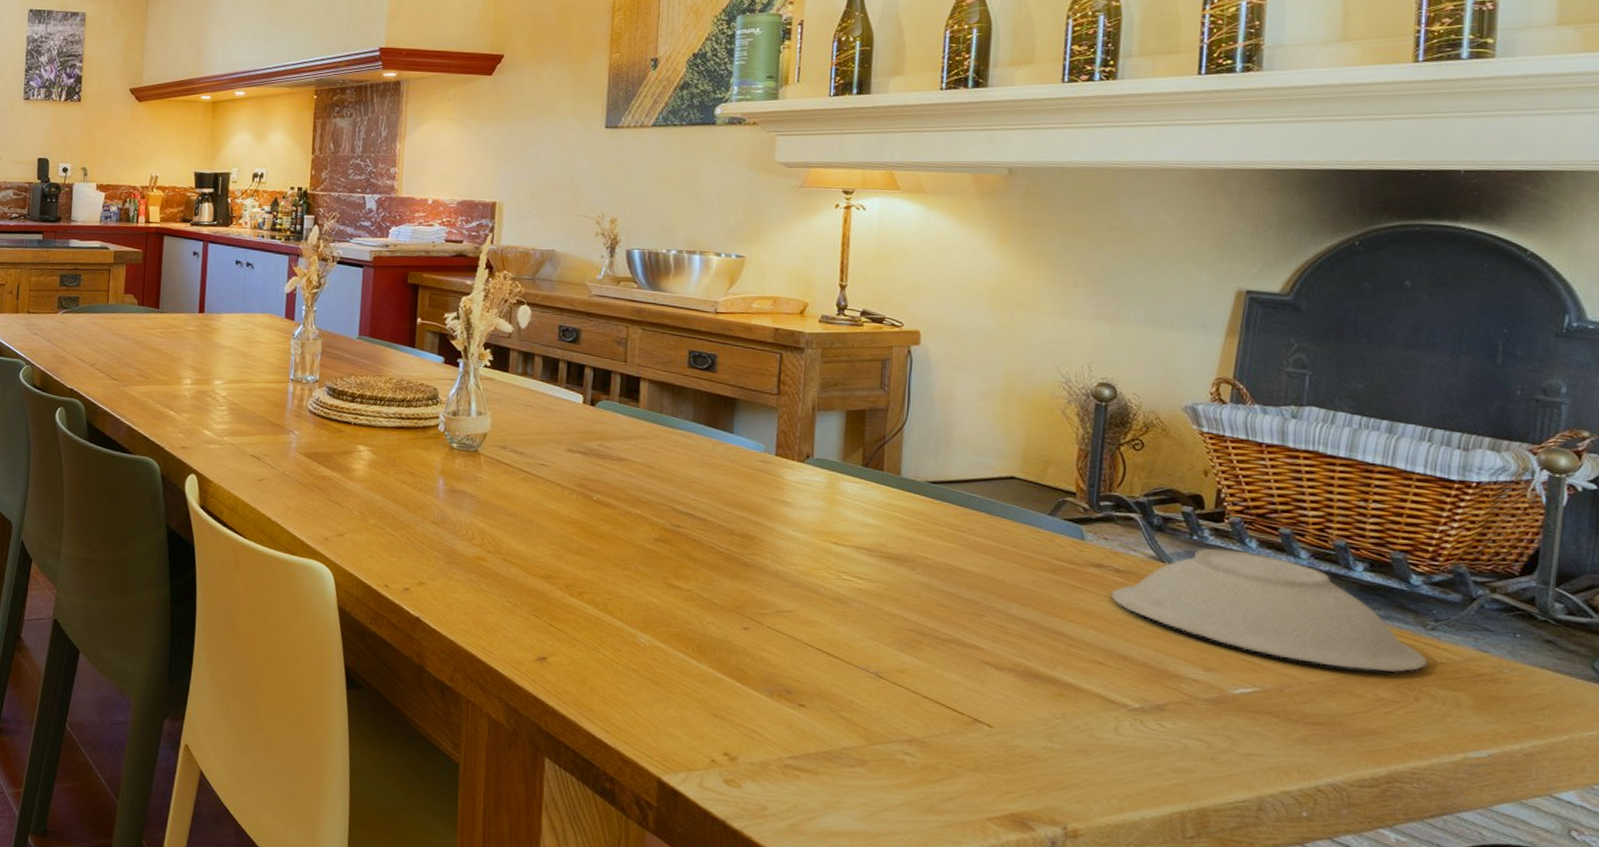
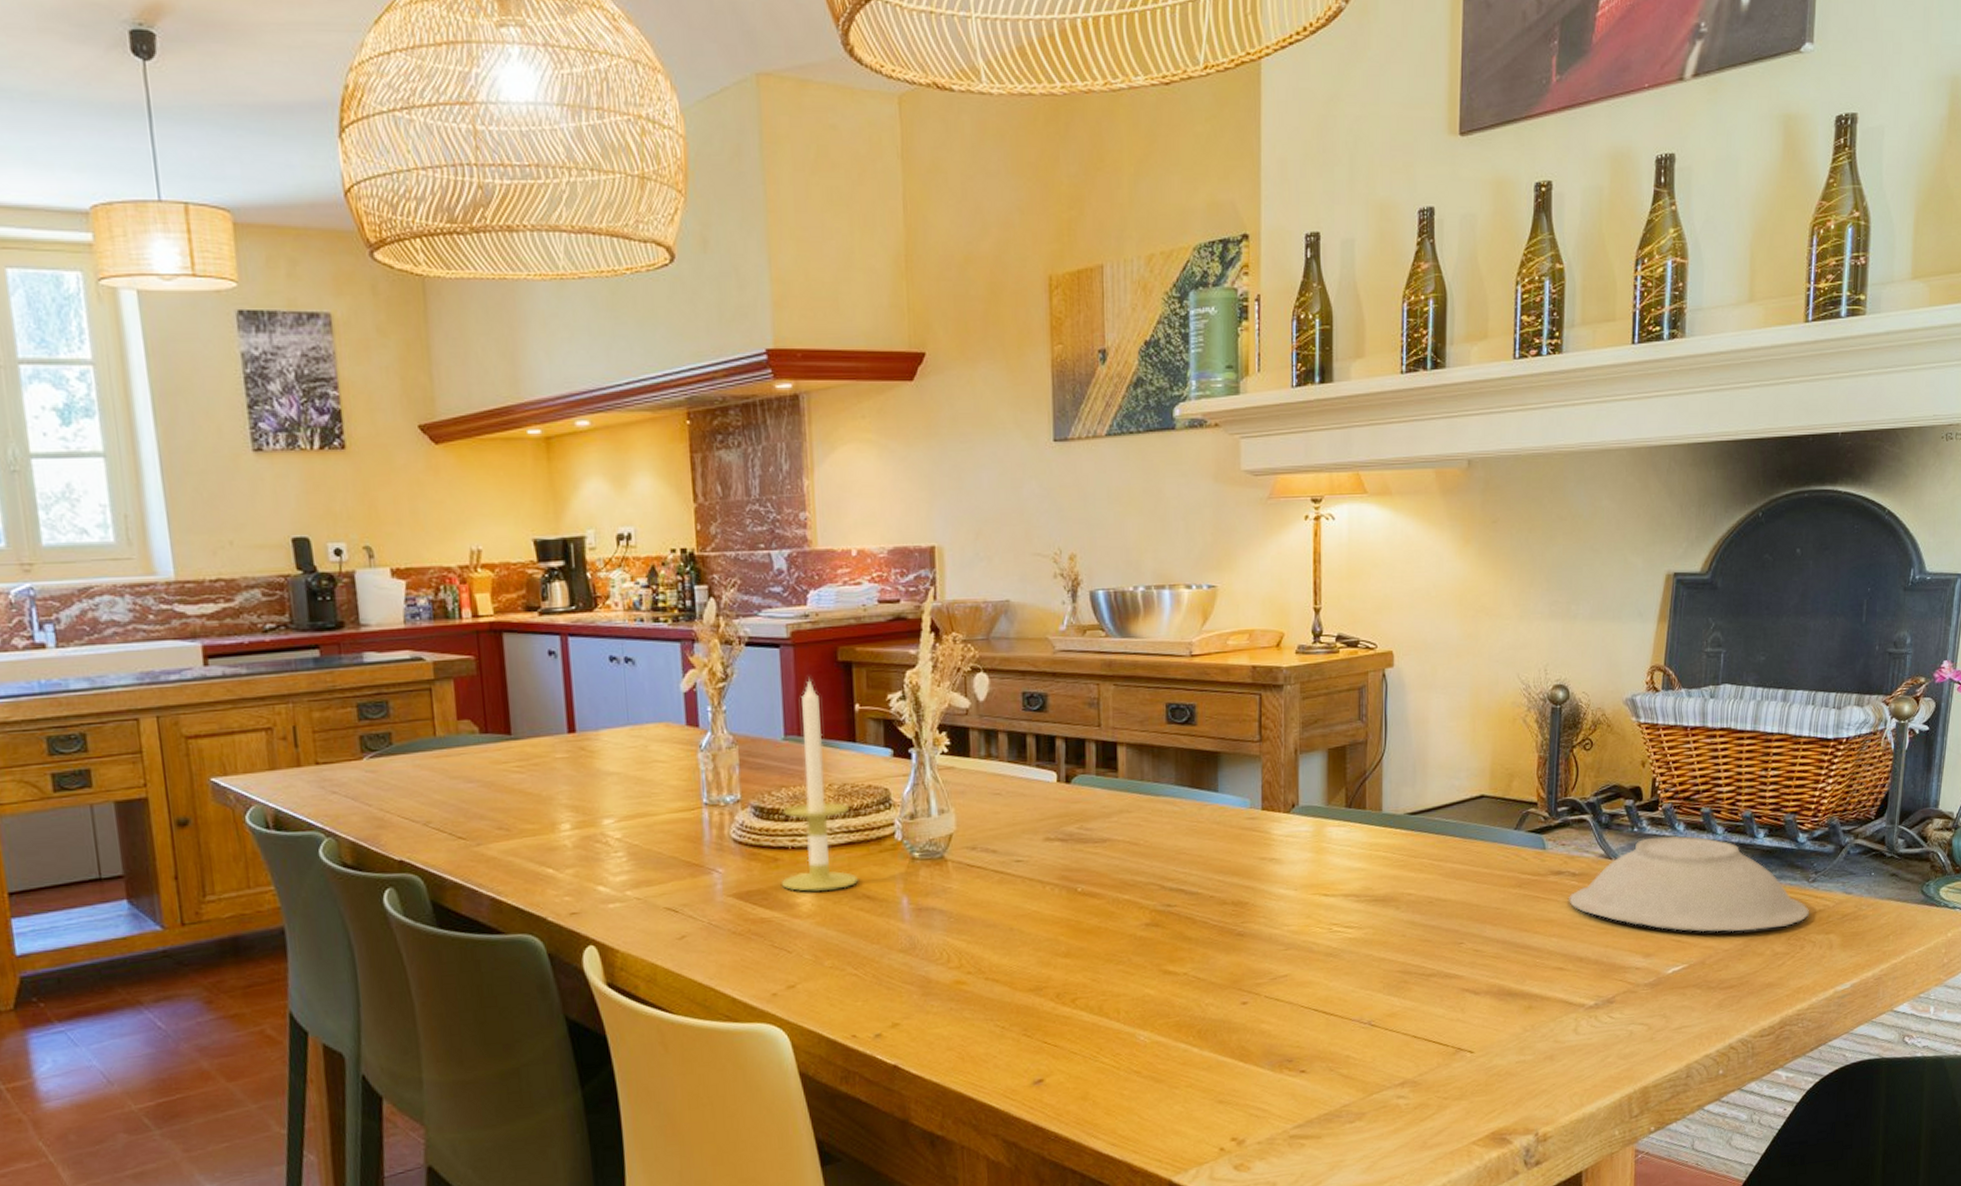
candle: none [343,294,405,463] -> present [782,678,859,892]

